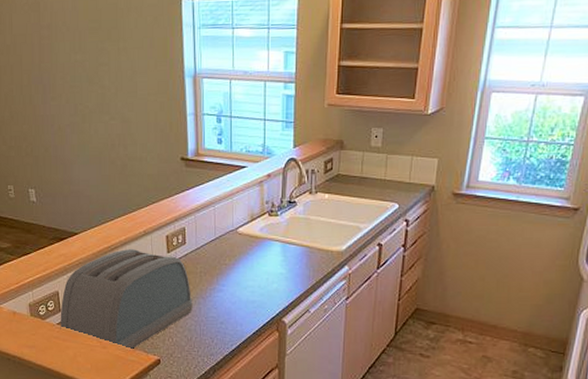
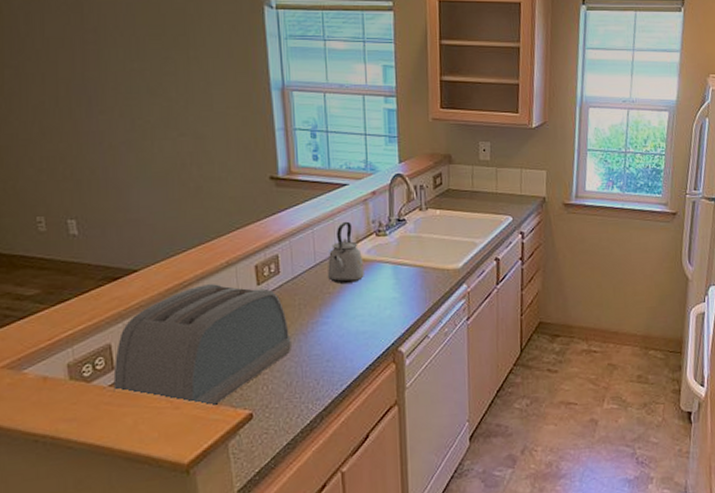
kettle: none [225,201,256,257] -> present [328,221,364,284]

